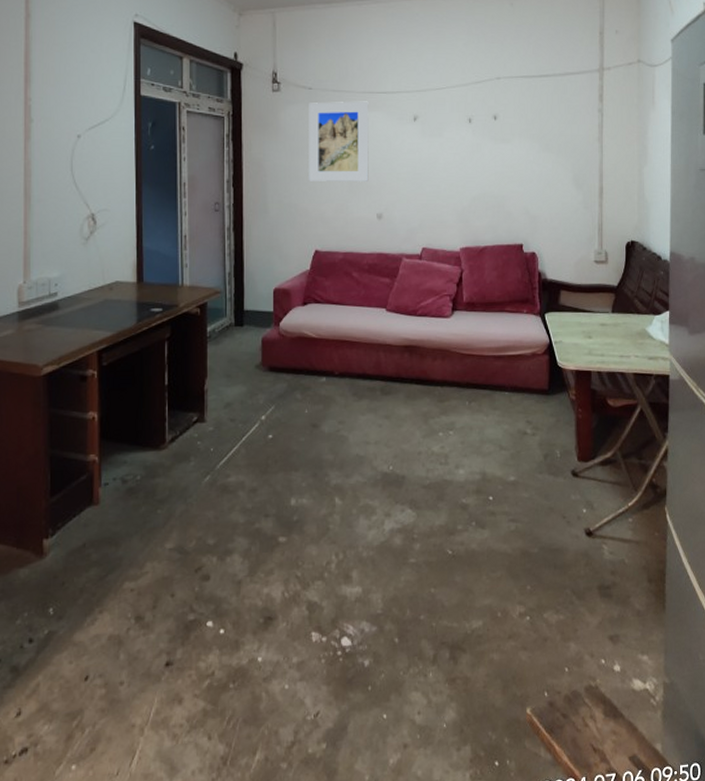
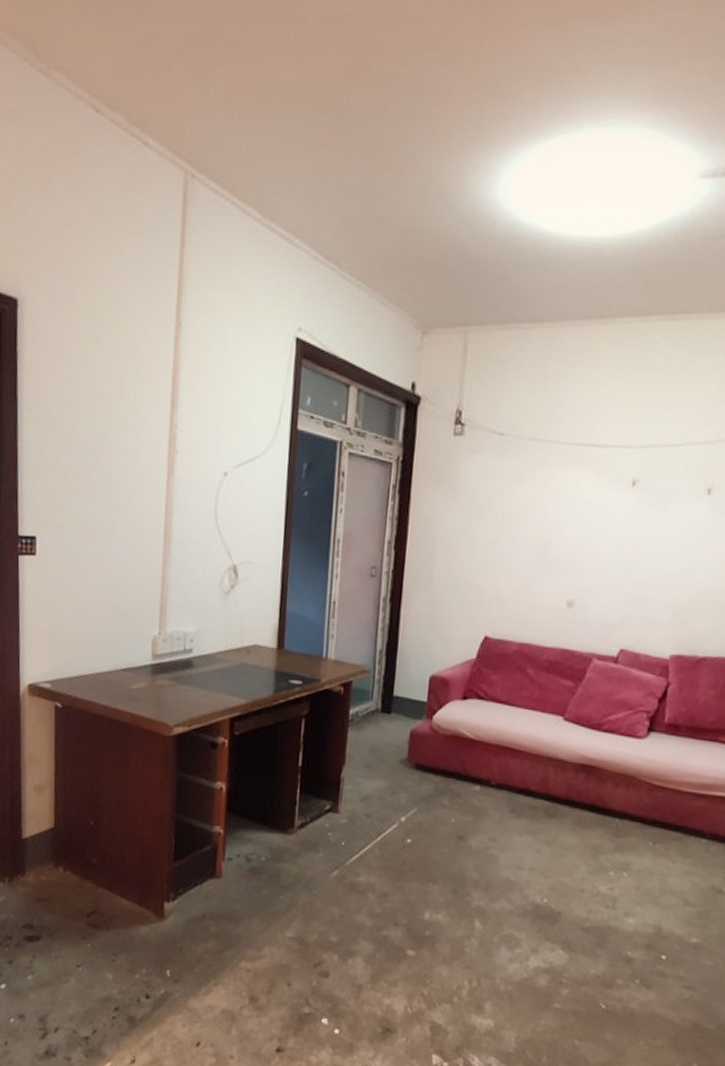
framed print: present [309,101,369,181] -> none [486,452,575,559]

